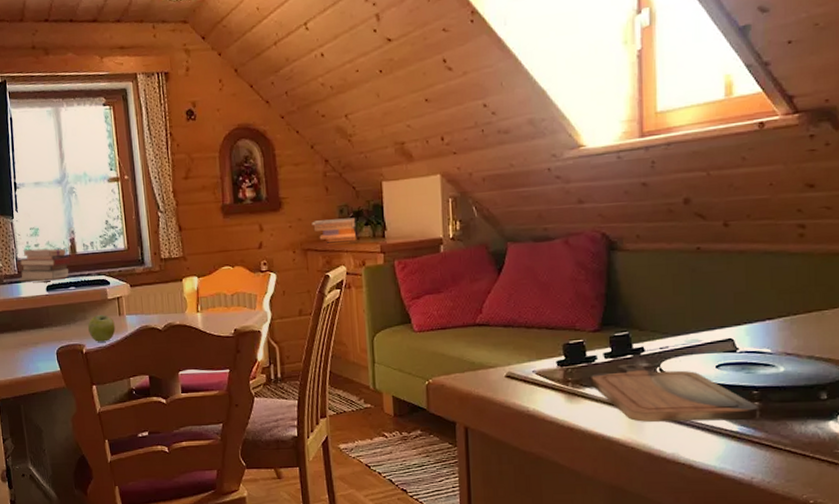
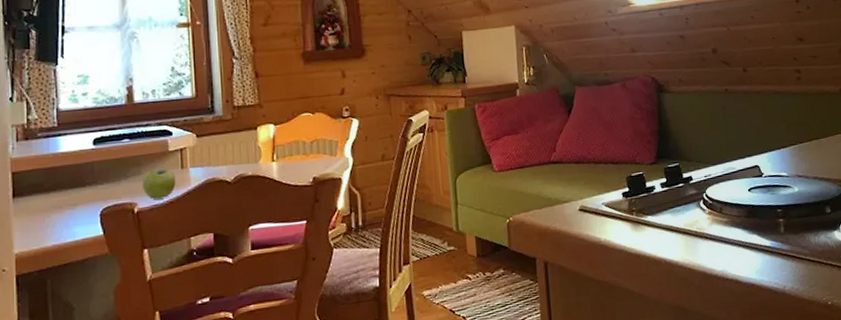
books: present [18,248,71,283] -> none [58,97,126,136]
books: present [312,217,357,243] -> none [395,64,439,89]
chopping board: present [589,364,758,423] -> none [650,191,784,244]

